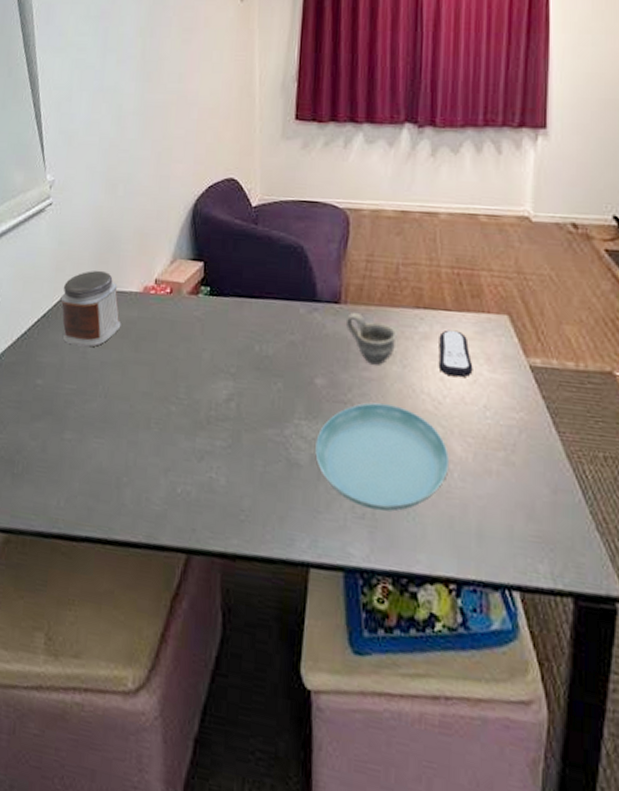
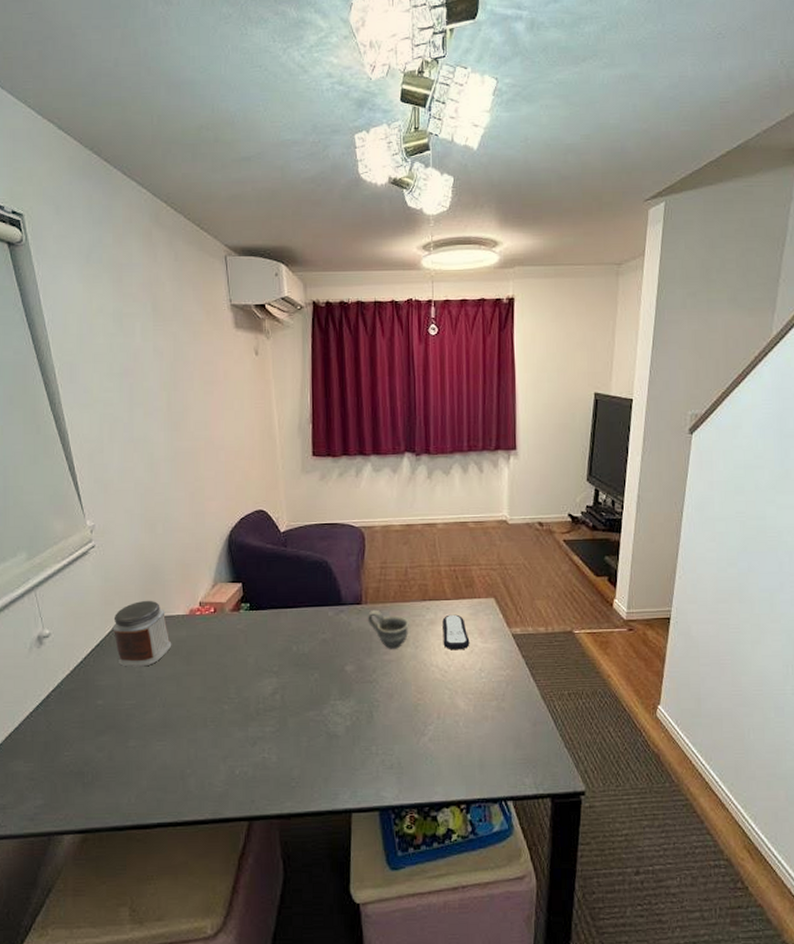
saucer: present [315,402,450,512] -> none [349,678,456,761]

